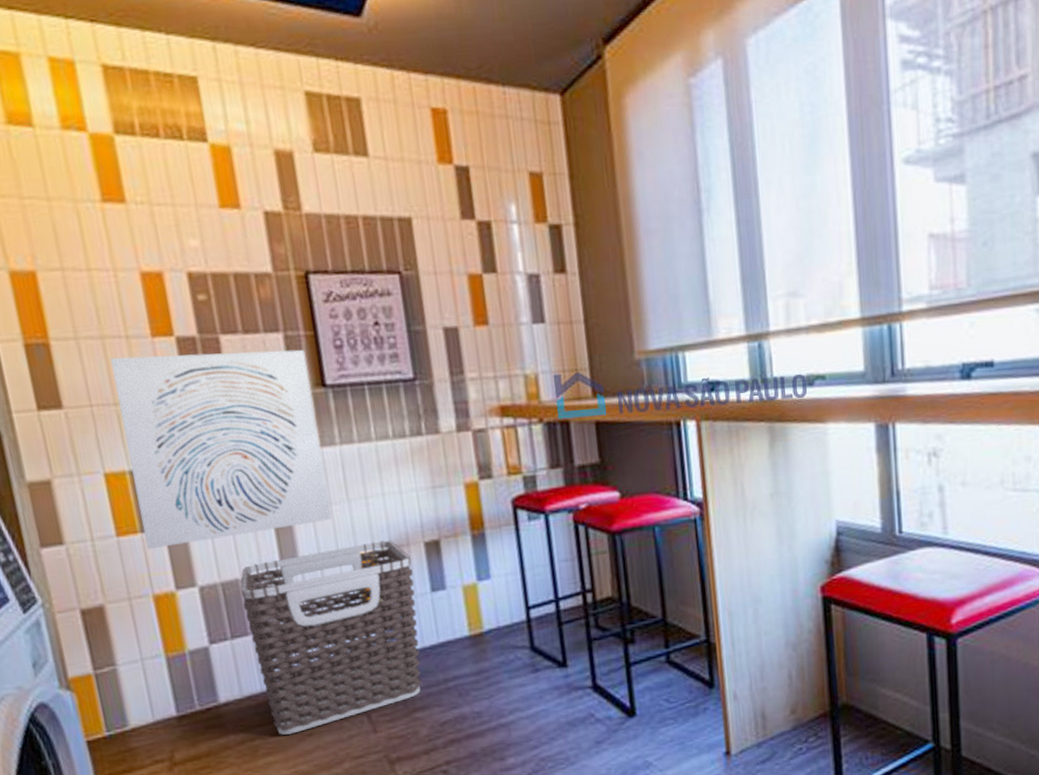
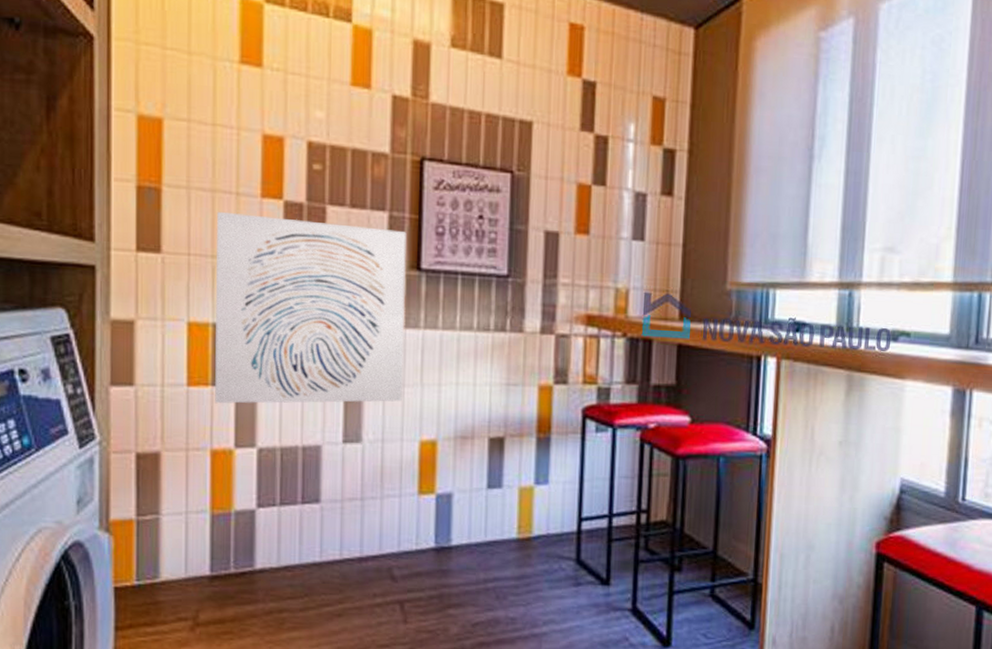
clothes hamper: present [240,540,422,735] -> none [298,429,473,612]

